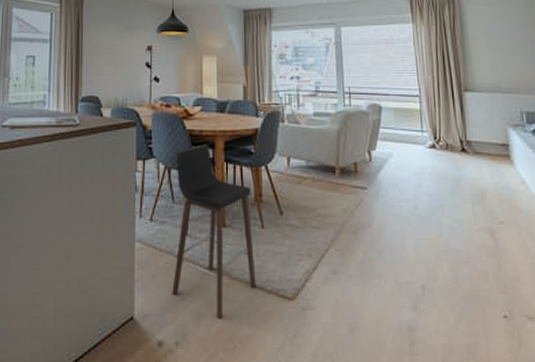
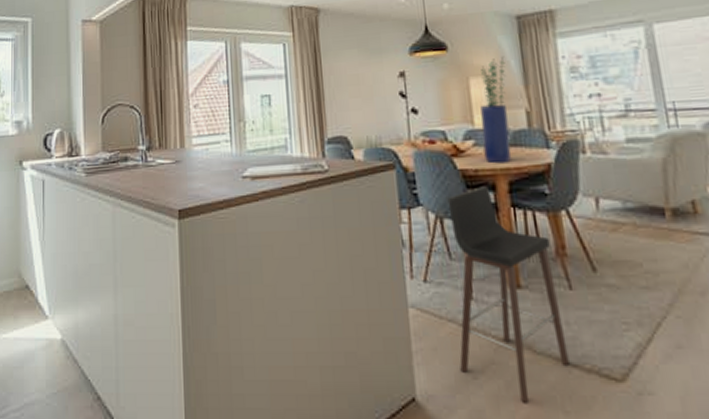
vase: none [208,41,232,127] -> present [480,56,512,164]

